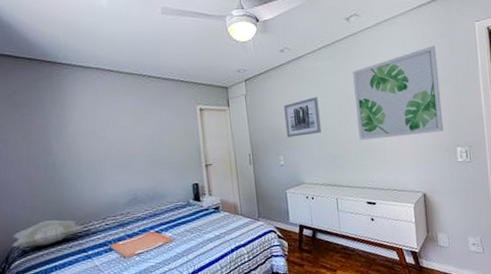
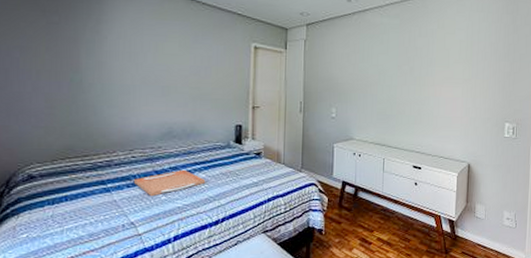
decorative pillow: present [12,219,83,248] -> none [16,144,105,172]
wall art: present [283,97,321,138] -> none [342,53,379,91]
wall art: present [353,45,444,140] -> none [414,20,499,106]

